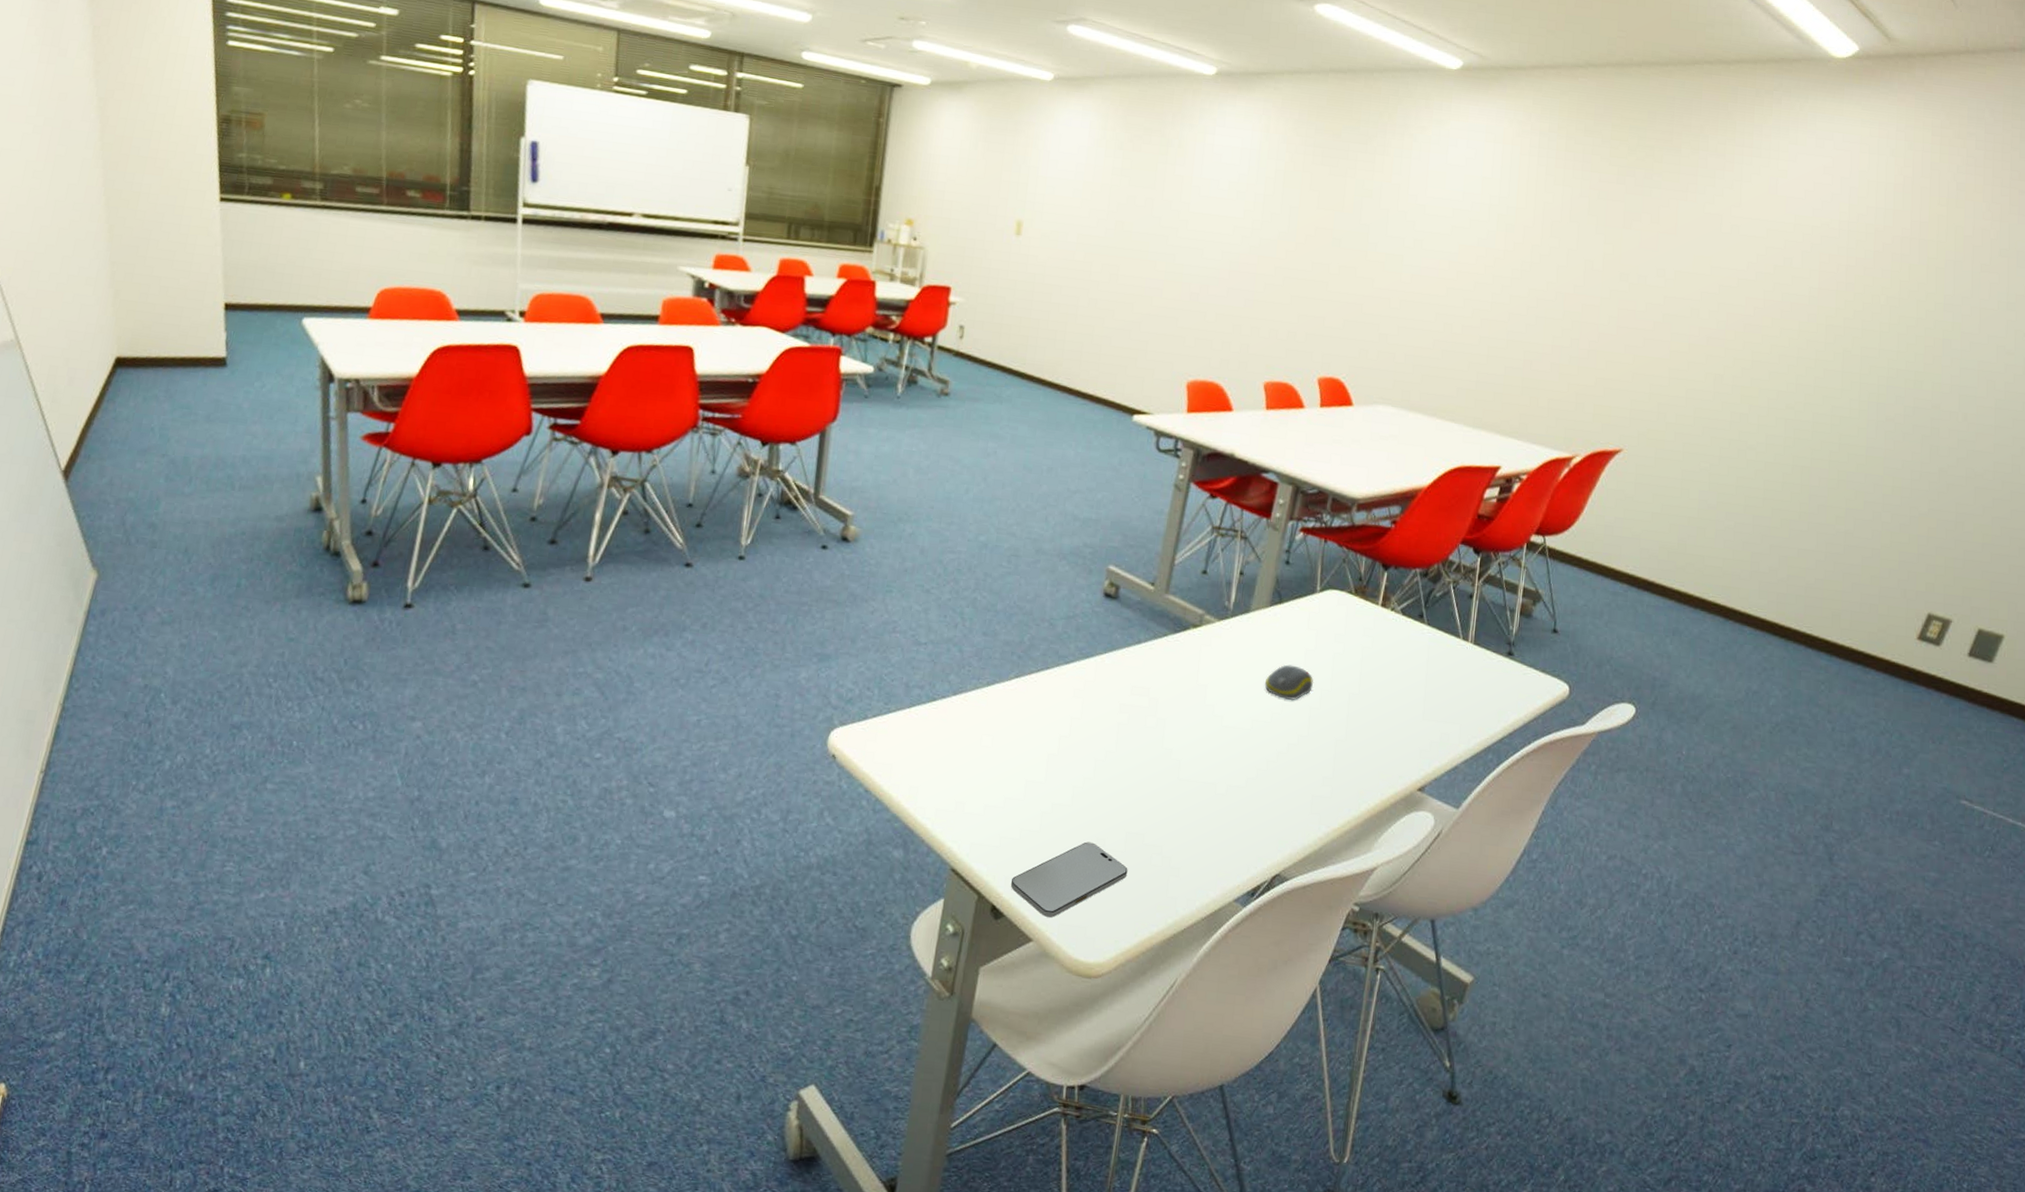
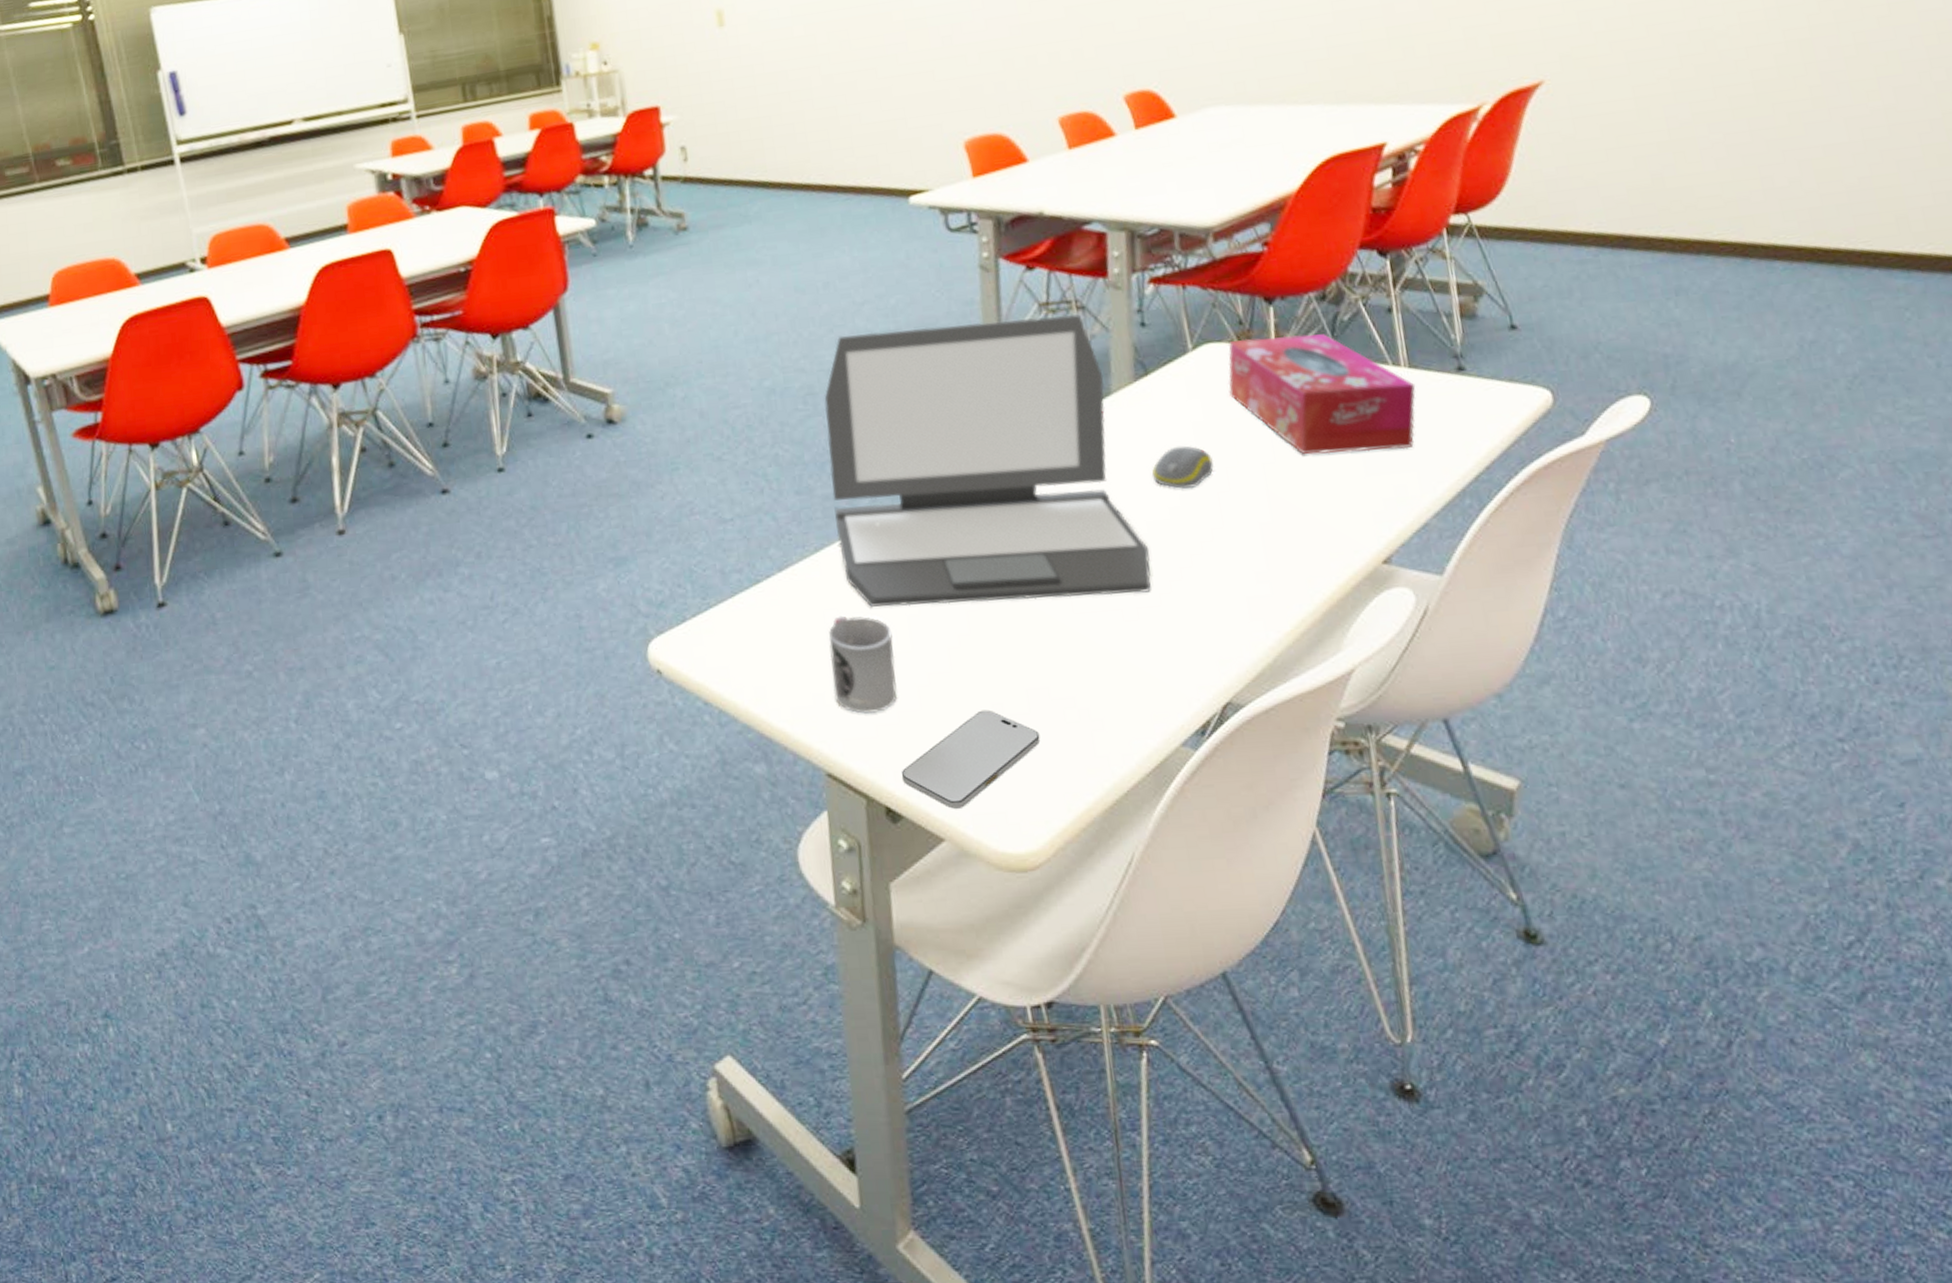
cup: none [973,742,1032,827] -> present [828,615,898,714]
laptop: none [1006,514,1248,775] -> present [824,314,1151,608]
tissue box: none [1338,592,1475,707] -> present [1228,334,1416,455]

